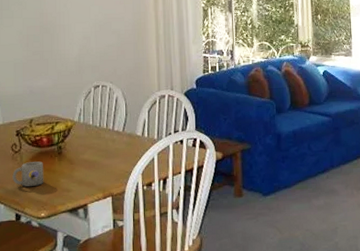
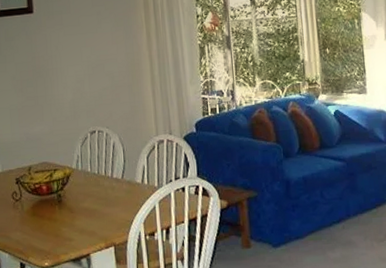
mug: present [12,161,44,187] -> none [14,210,46,235]

